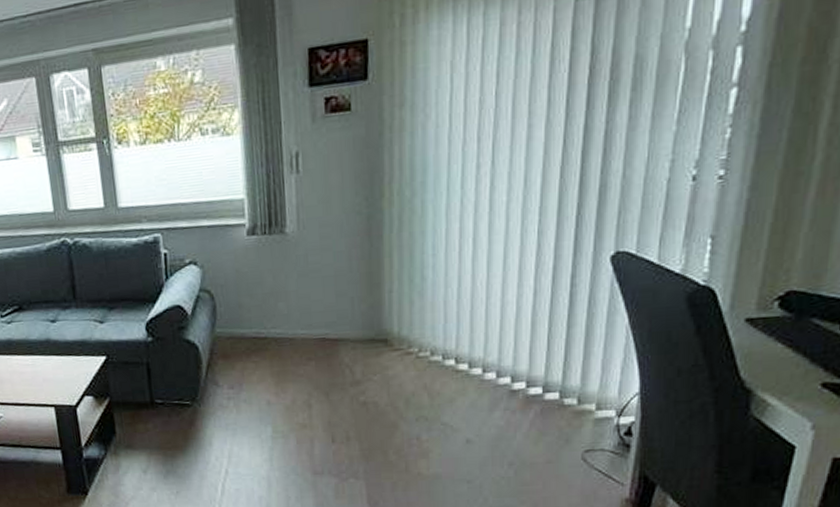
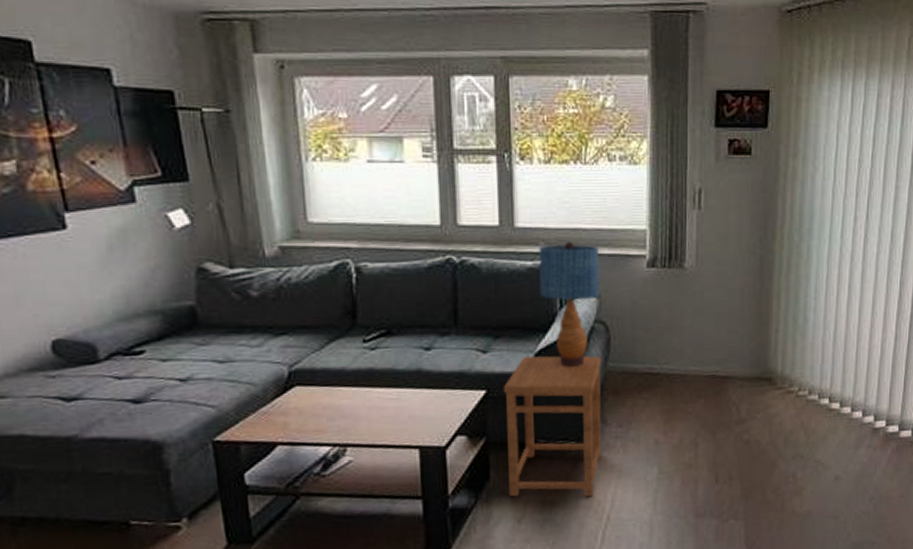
side table: none [120,323,216,452] -> present [503,355,602,497]
table lamp: none [141,216,202,335] -> present [538,241,599,368]

